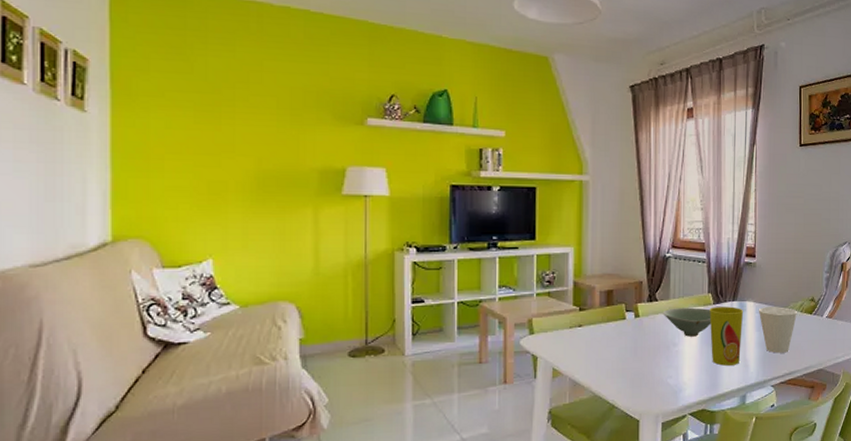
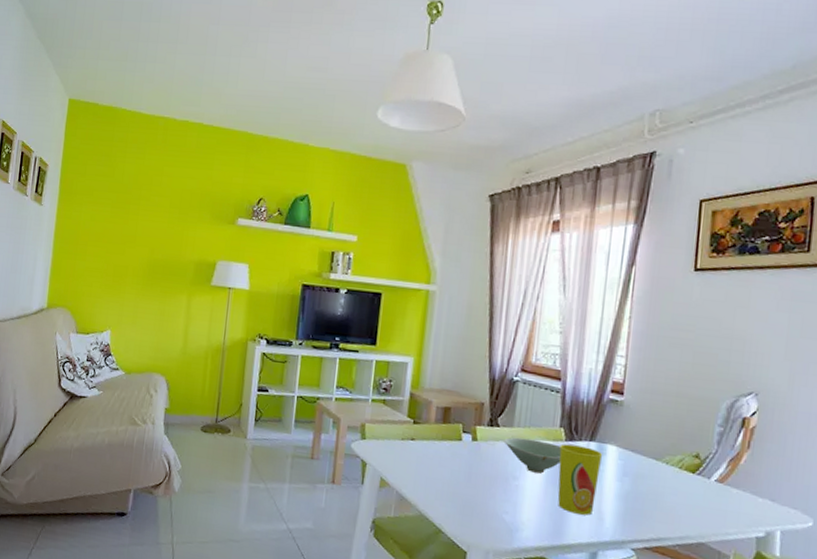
cup: present [758,306,798,353] -> none [621,454,676,514]

